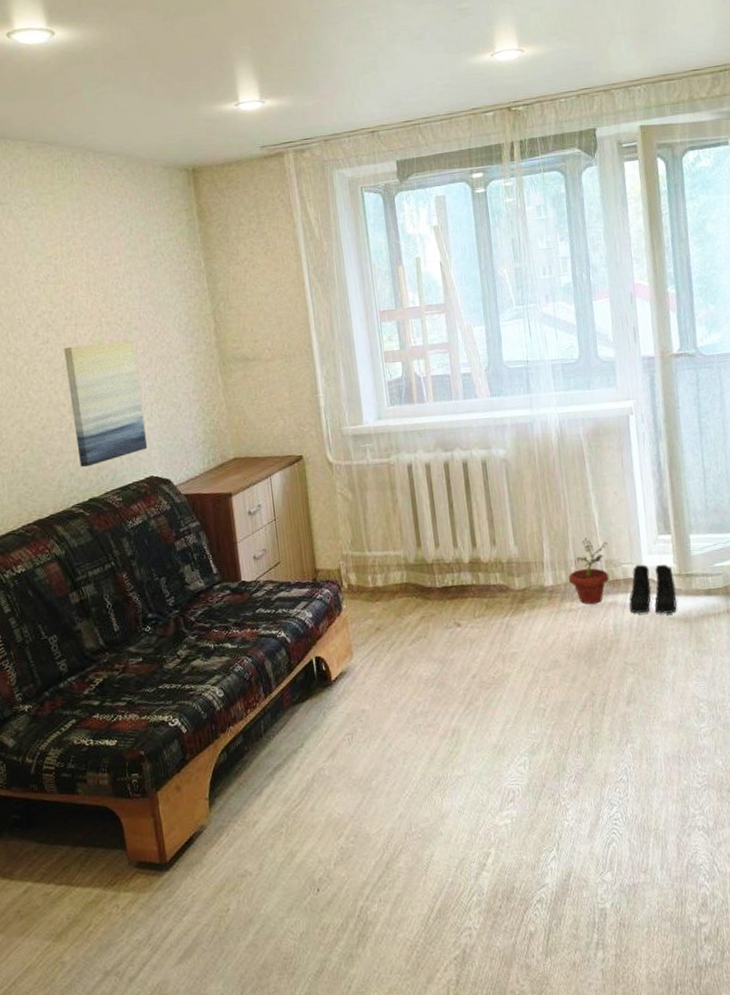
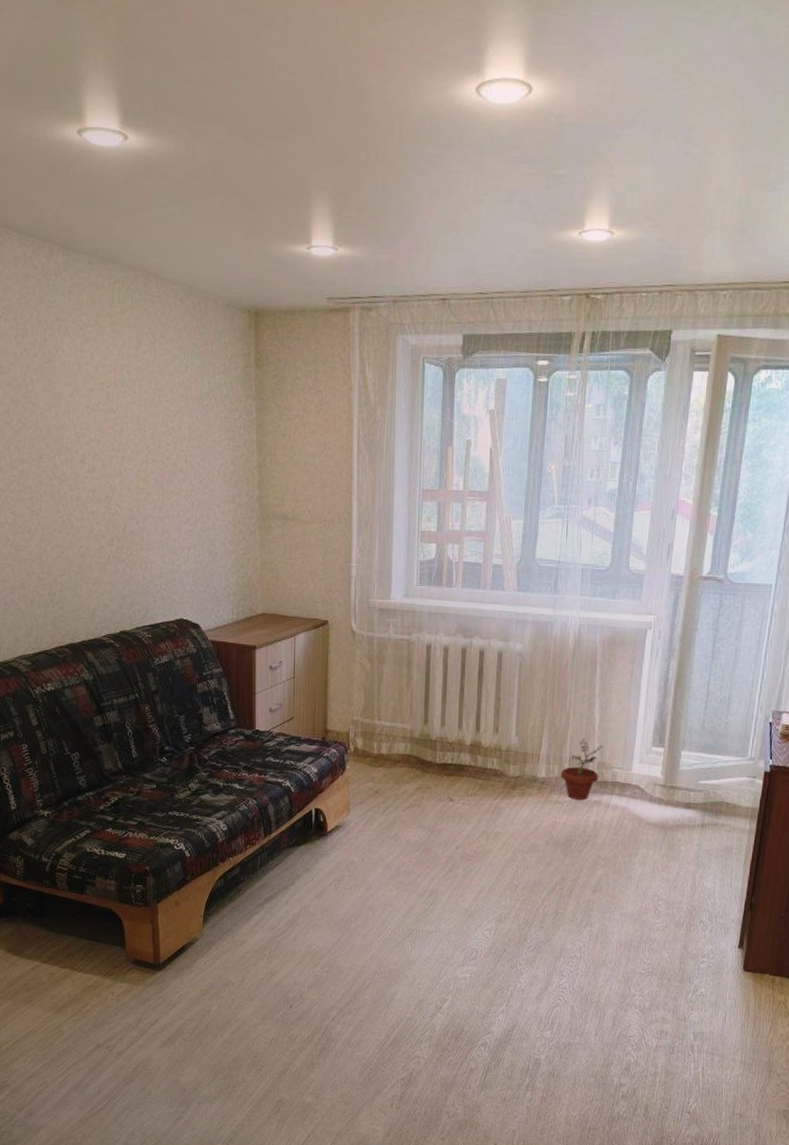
wall art: present [64,340,148,468] -> none [108,479,181,601]
boots: present [629,564,677,614] -> none [612,770,659,819]

